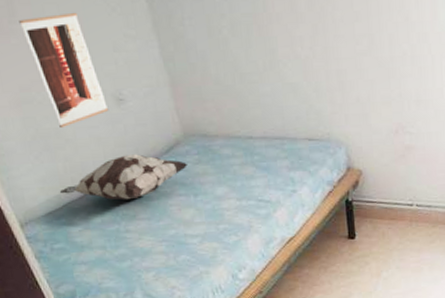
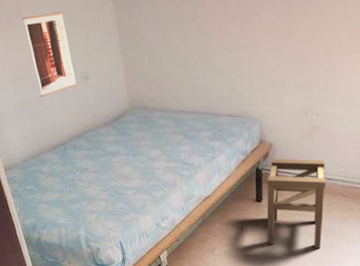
decorative pillow: present [59,154,189,200] -> none [34,120,132,156]
stool: none [359,185,425,287] -> present [266,159,326,248]

